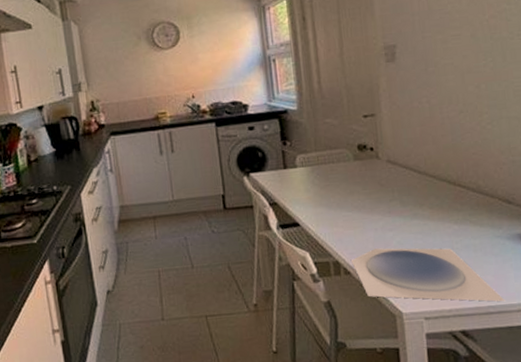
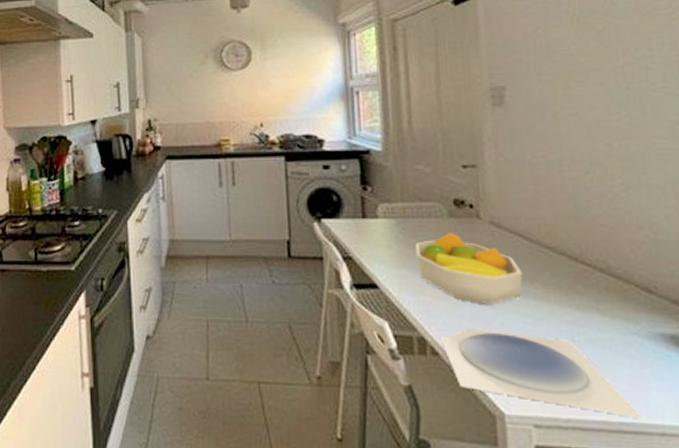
fruit bowl: none [328,173,414,229] -> present [416,233,523,305]

